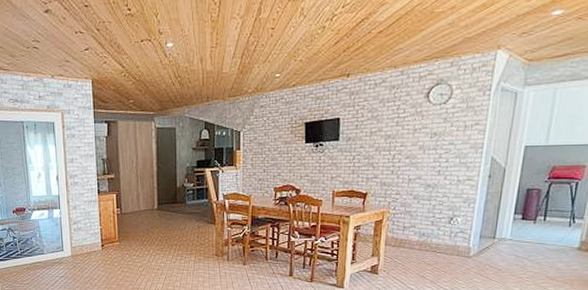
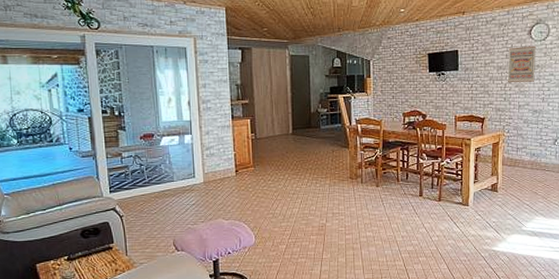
wall art: none [396,110,435,153] -> present [507,46,537,82]

